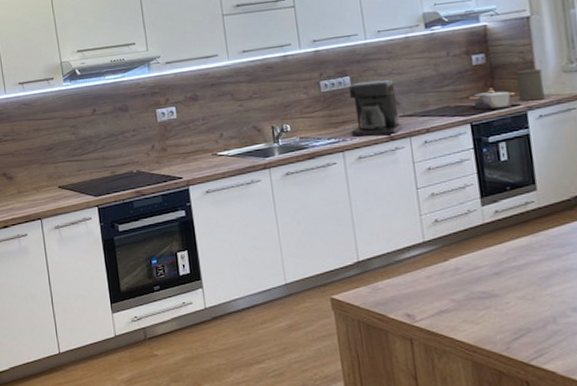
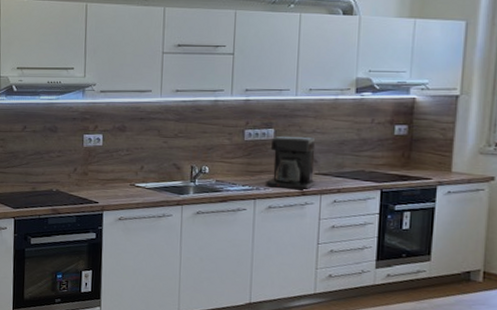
cooking pot: present [468,88,516,111] -> none [384,159,430,181]
canister: present [516,68,545,102] -> none [431,146,459,177]

